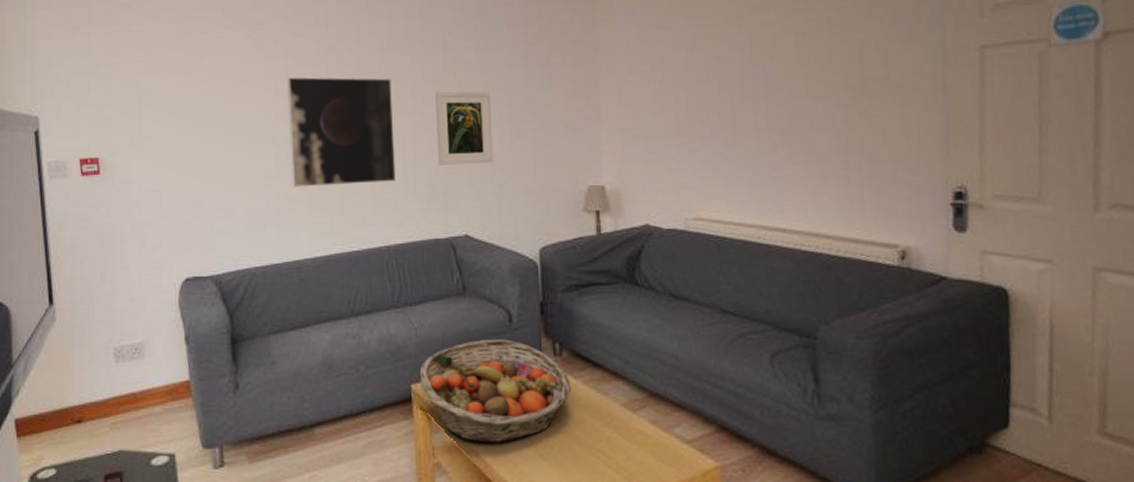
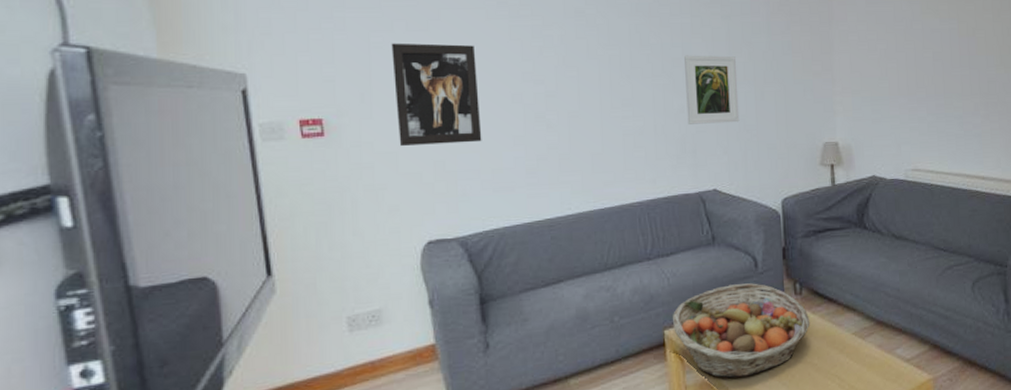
wall art: none [159,85,237,184] -> present [391,43,482,146]
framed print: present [287,77,396,188] -> none [534,37,647,147]

